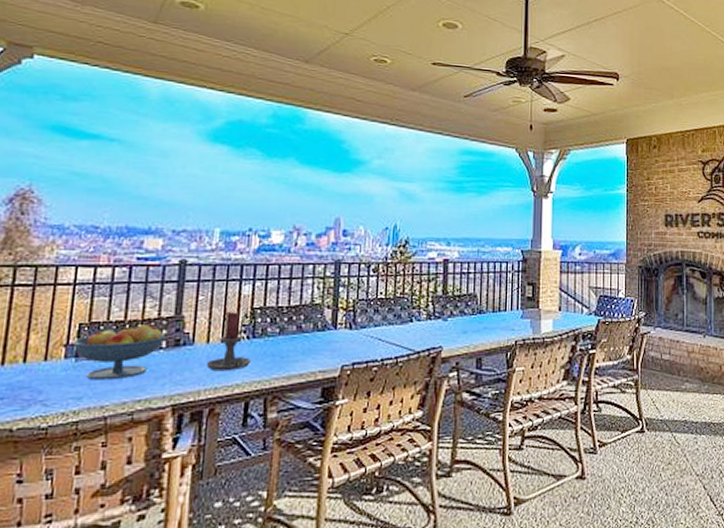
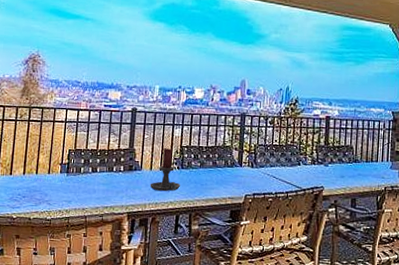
fruit bowl: present [72,325,166,380] -> none [65,153,123,191]

